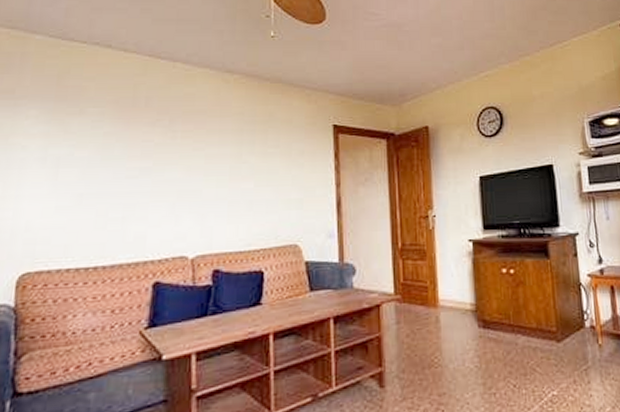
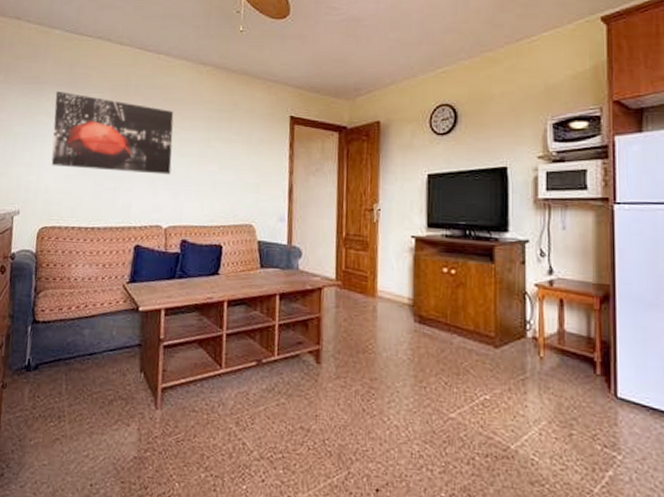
wall art: none [34,106,197,198] -> present [51,90,174,175]

